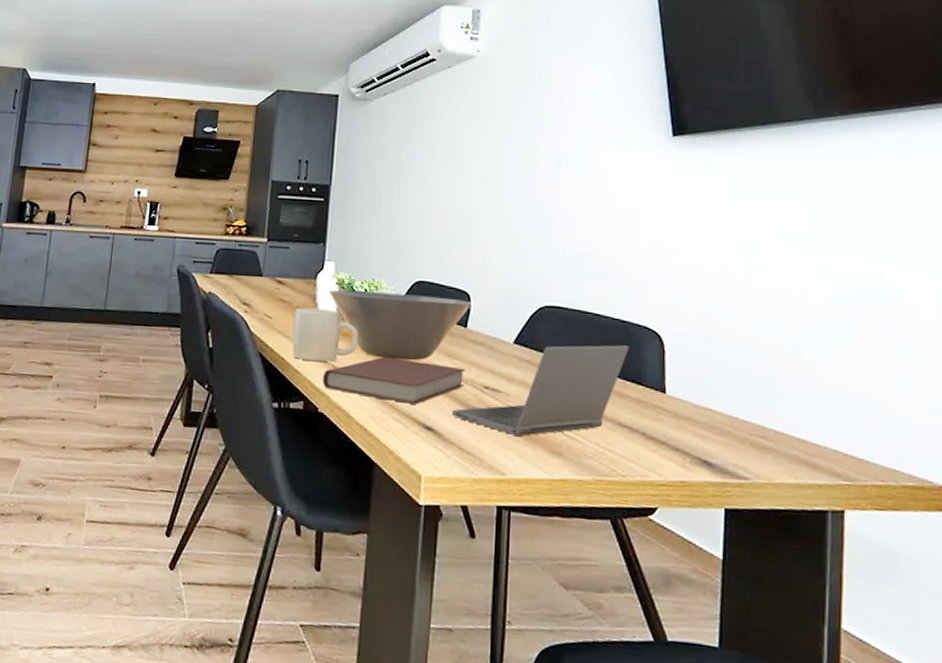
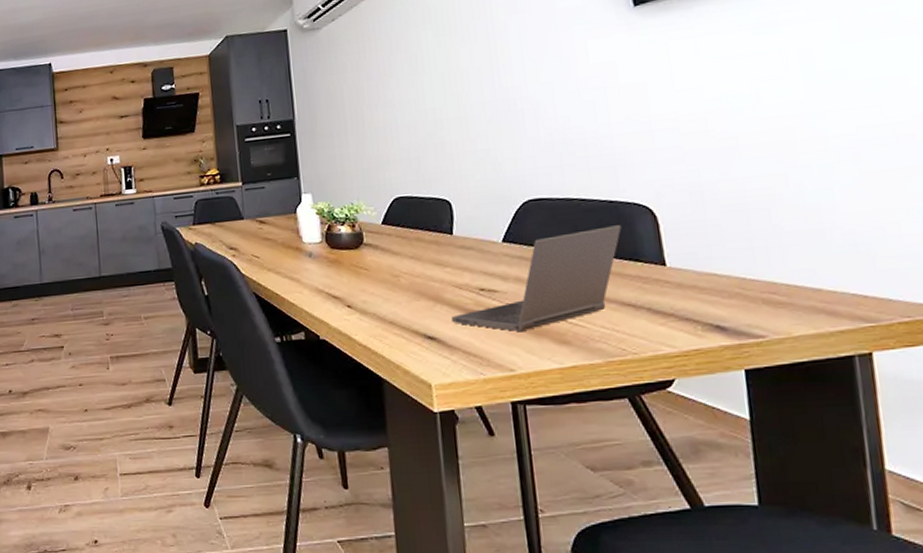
mug: present [292,307,359,362] -> none [280,239,348,293]
book: present [323,356,465,404] -> none [319,274,460,318]
bowl: present [329,289,471,361] -> none [311,208,454,279]

